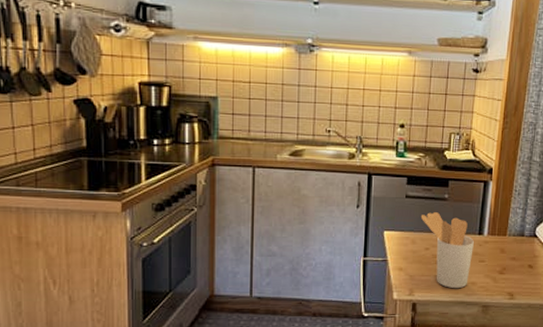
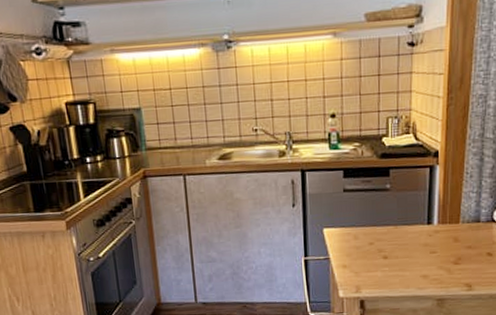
utensil holder: present [420,212,474,289] -> none [361,204,423,283]

